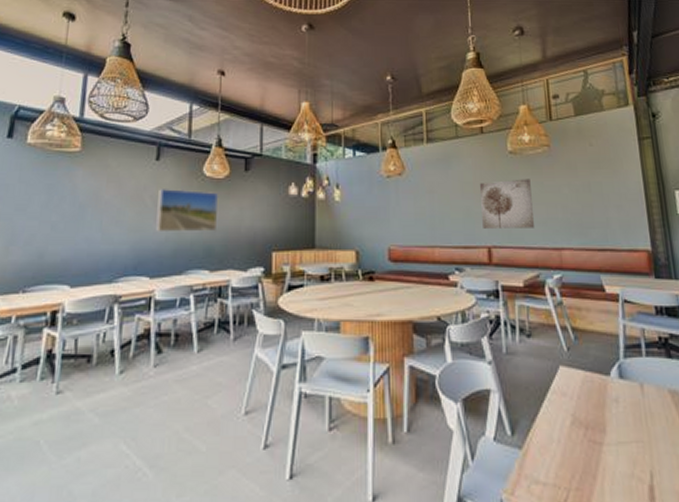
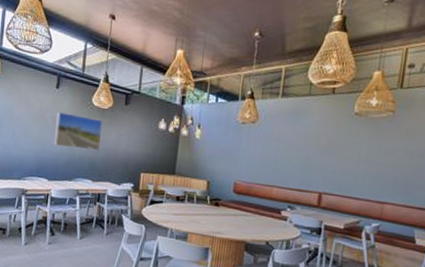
wall art: present [480,179,534,229] -> none [318,137,370,182]

